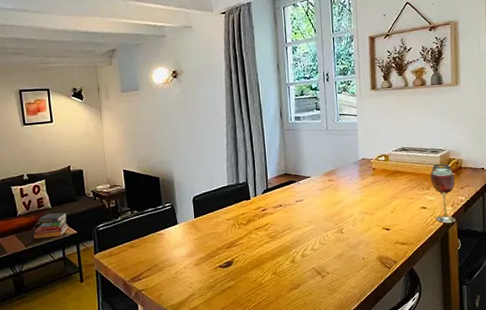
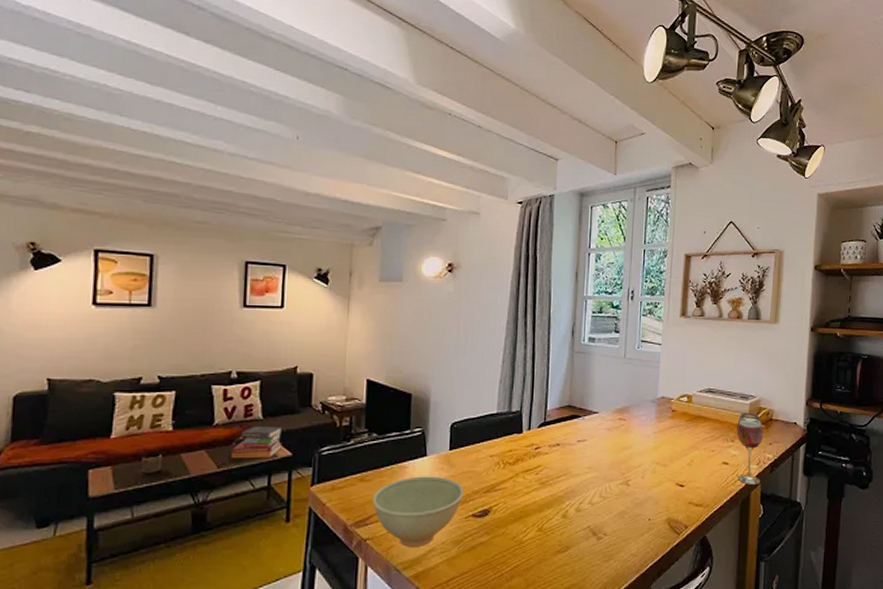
bowl: none [141,239,211,295] -> present [373,476,464,548]

